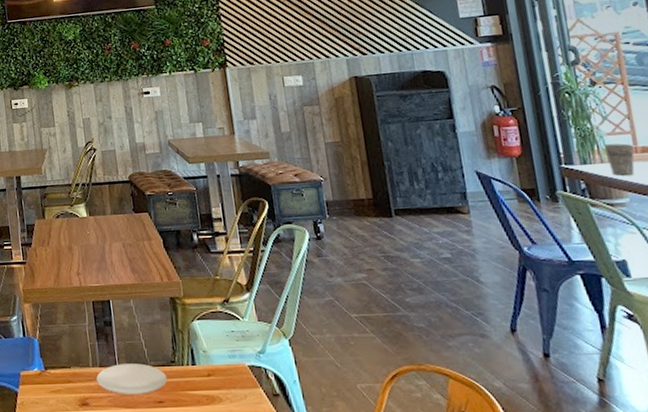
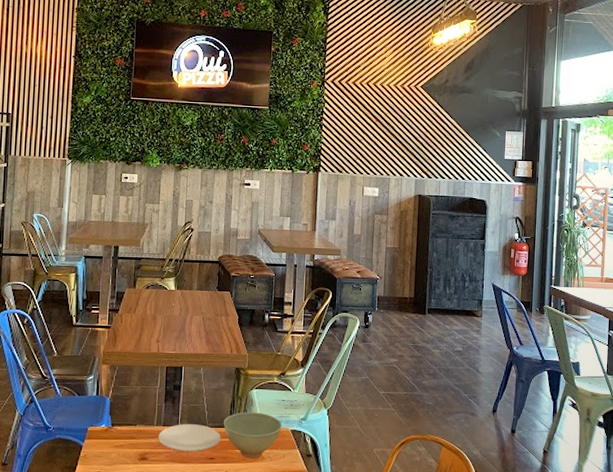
bowl: none [166,346,237,400] -> present [223,412,283,458]
cup: present [605,143,635,176] -> none [582,273,601,298]

